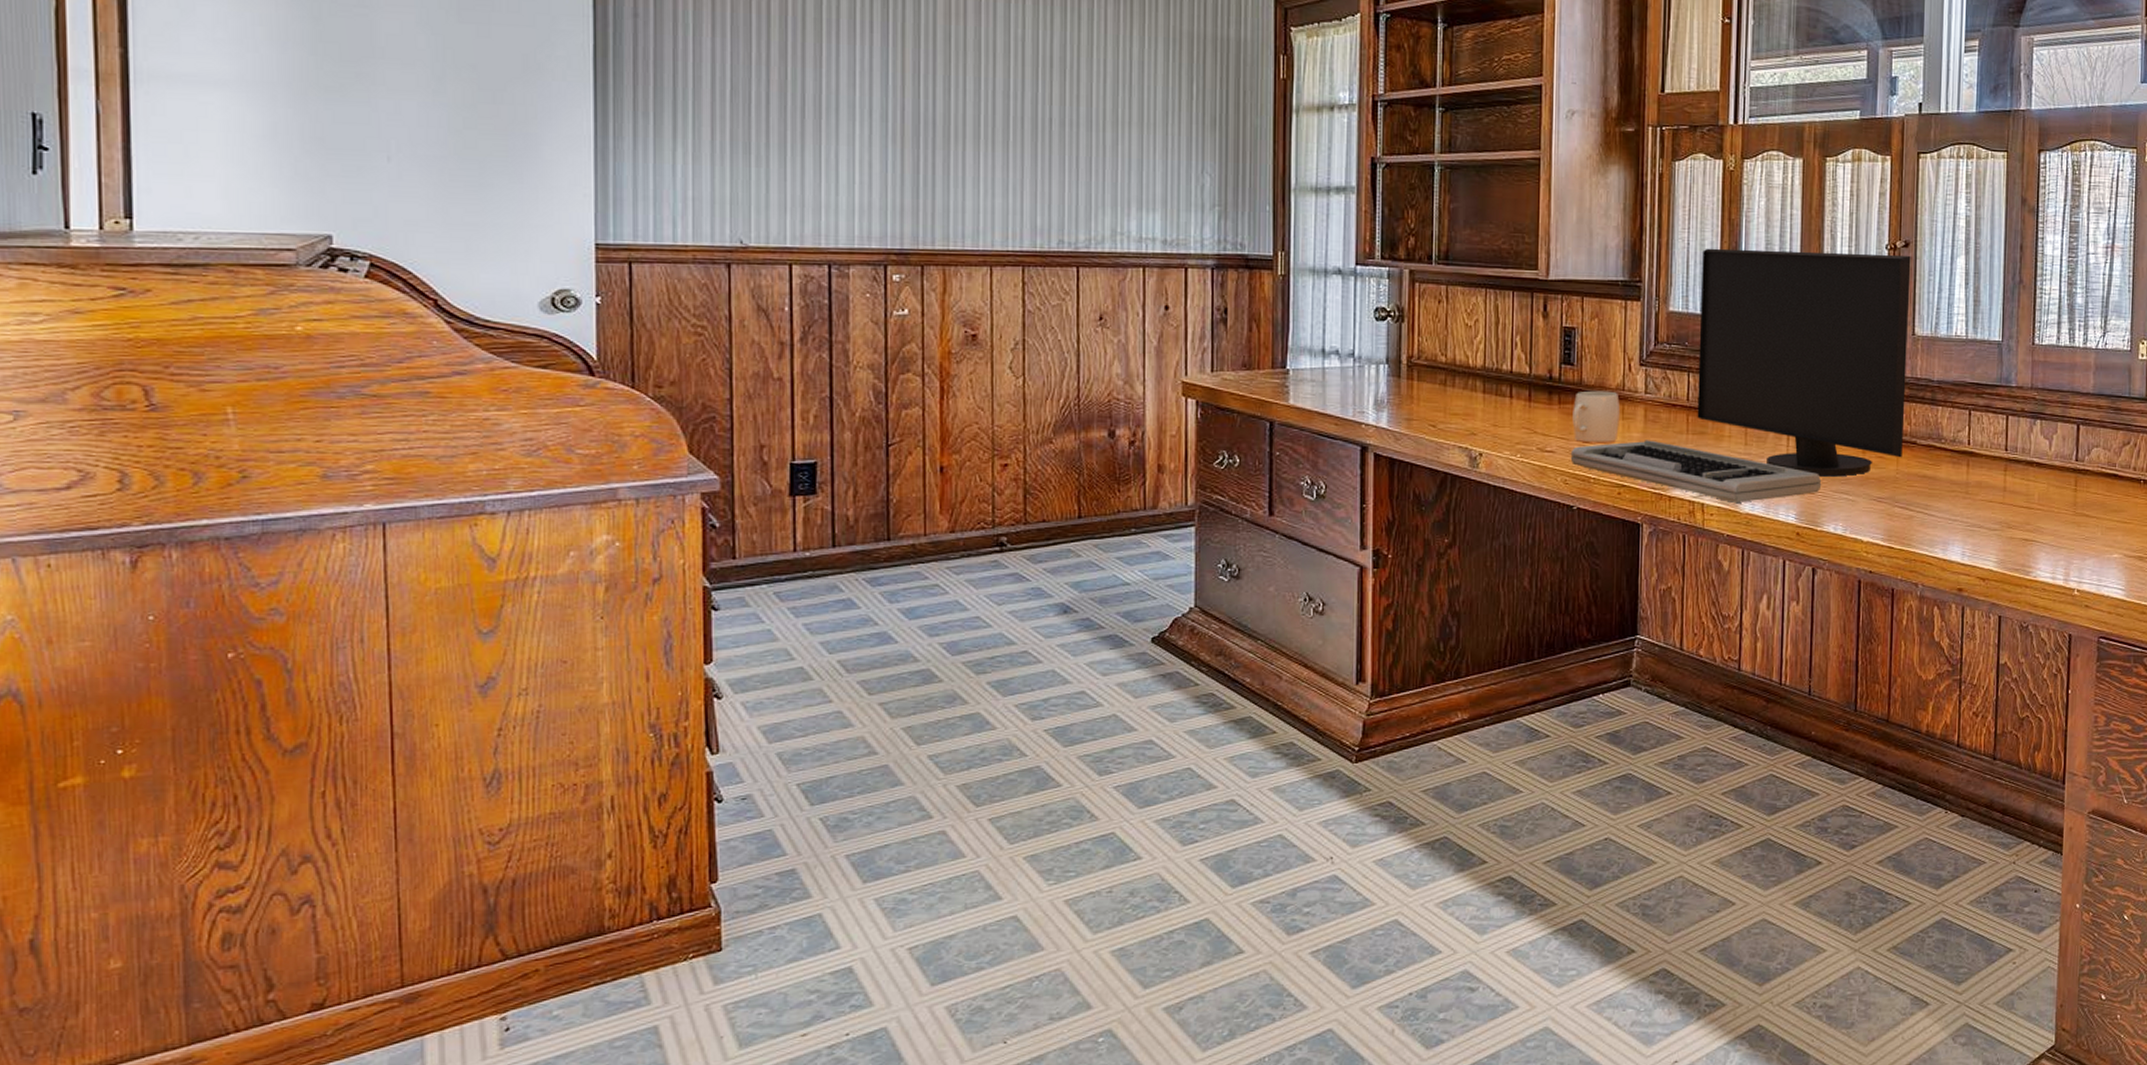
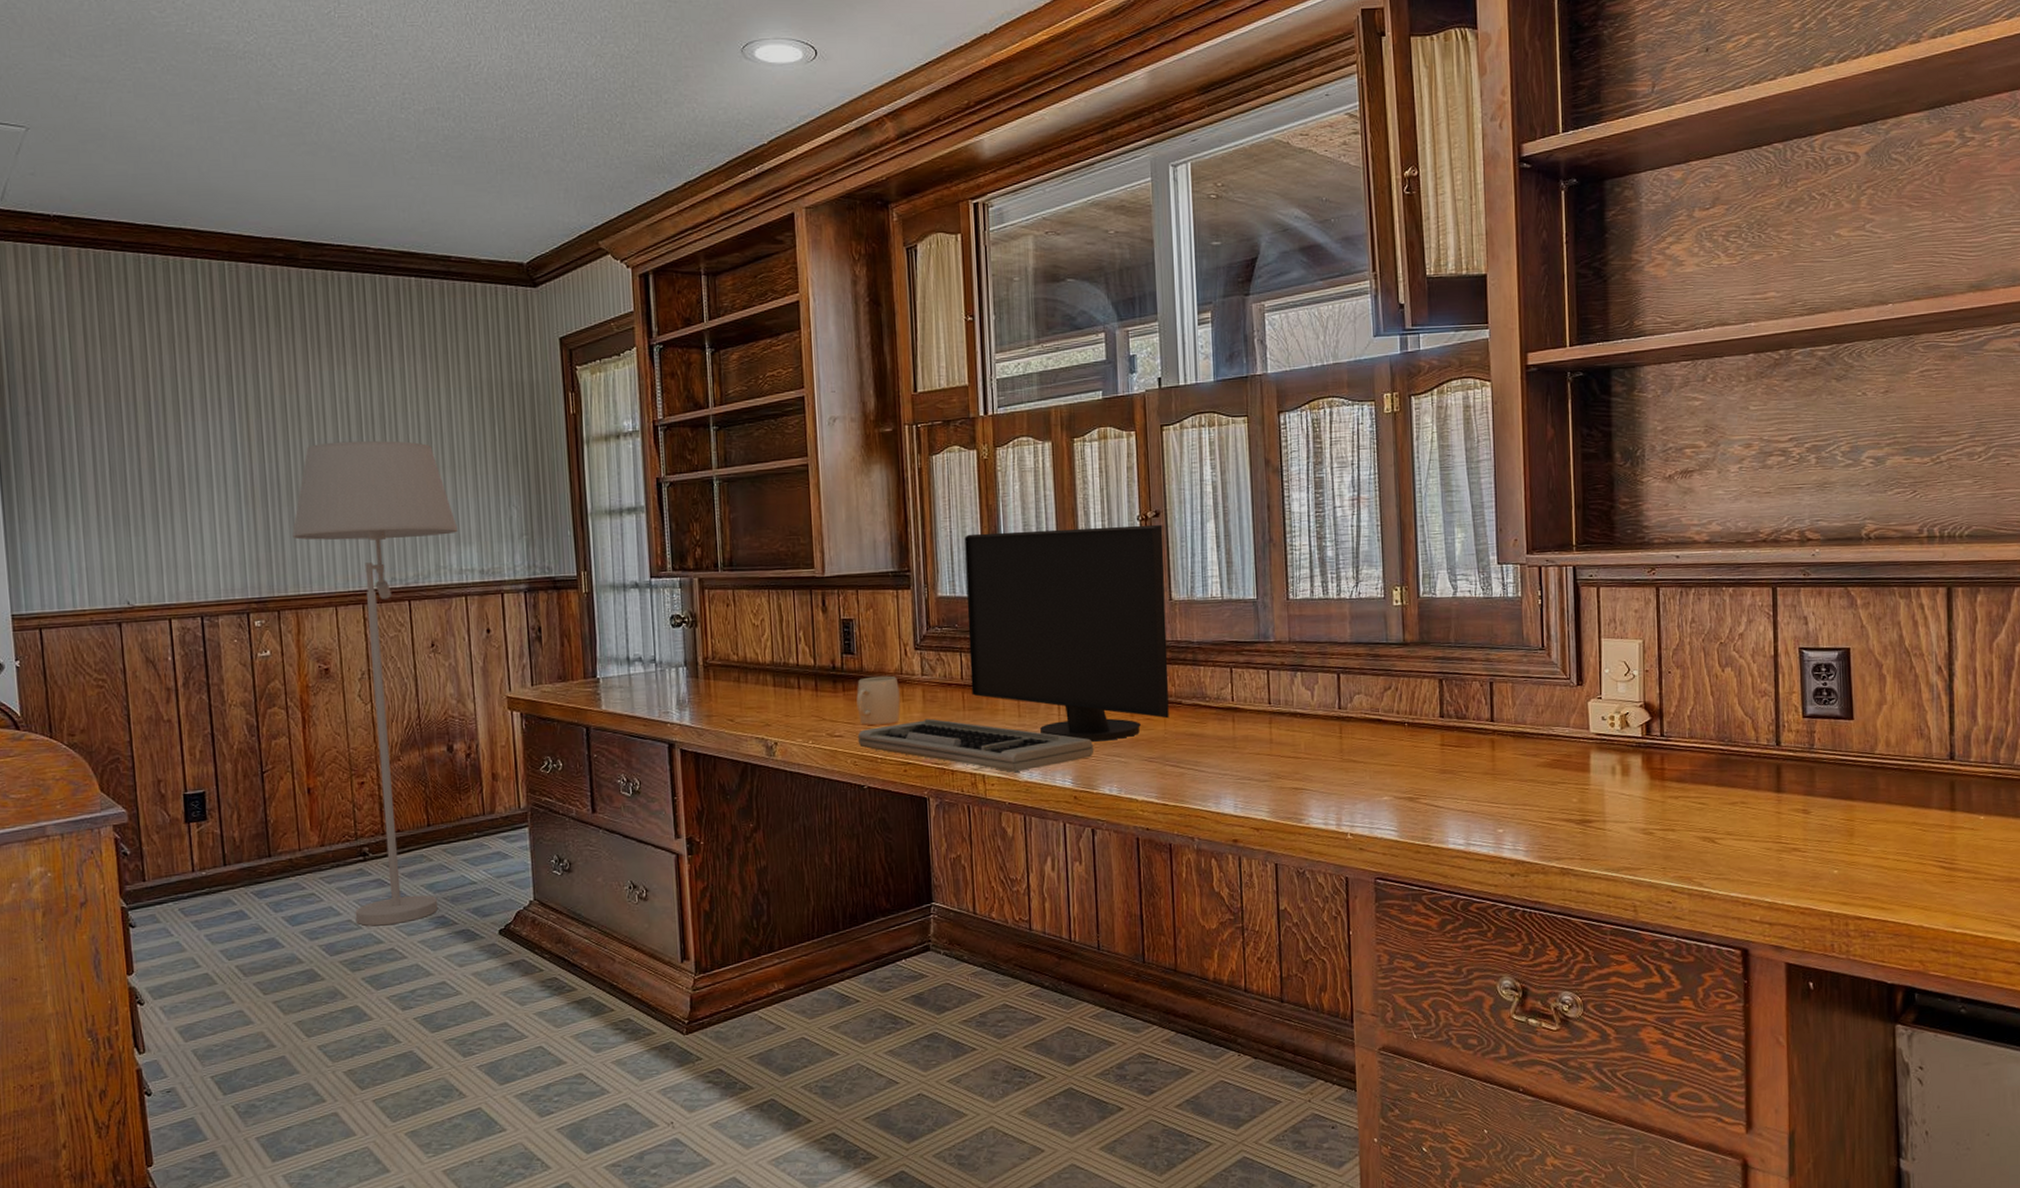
floor lamp: none [946,83,1141,625] -> present [292,440,459,927]

